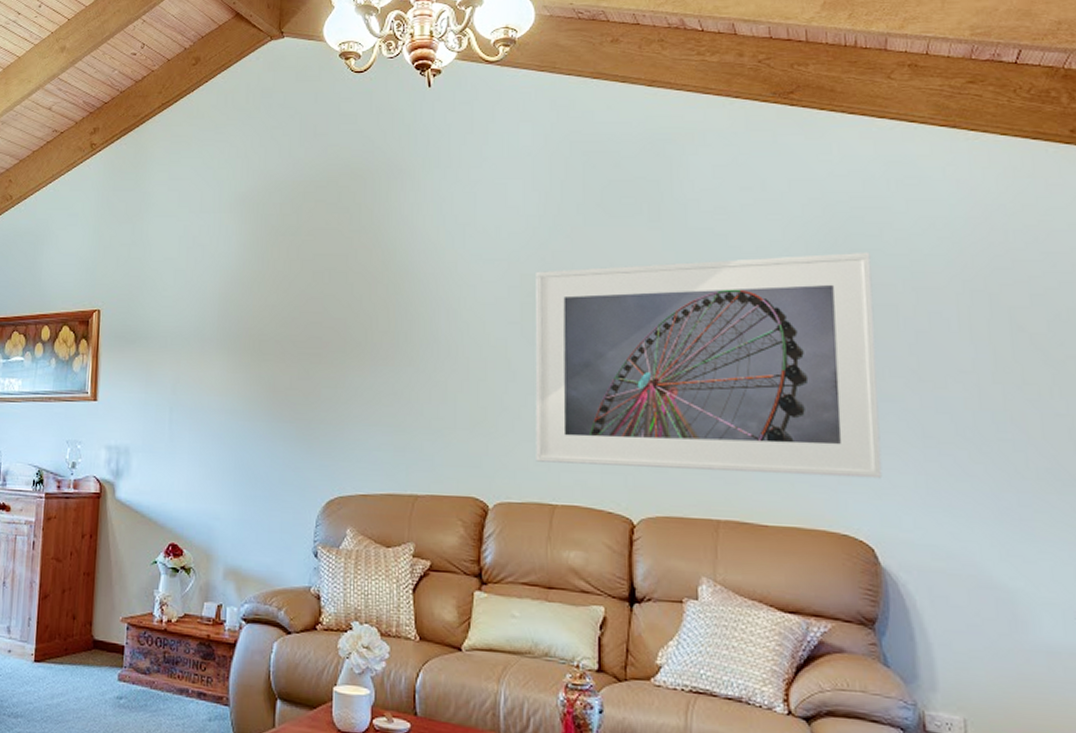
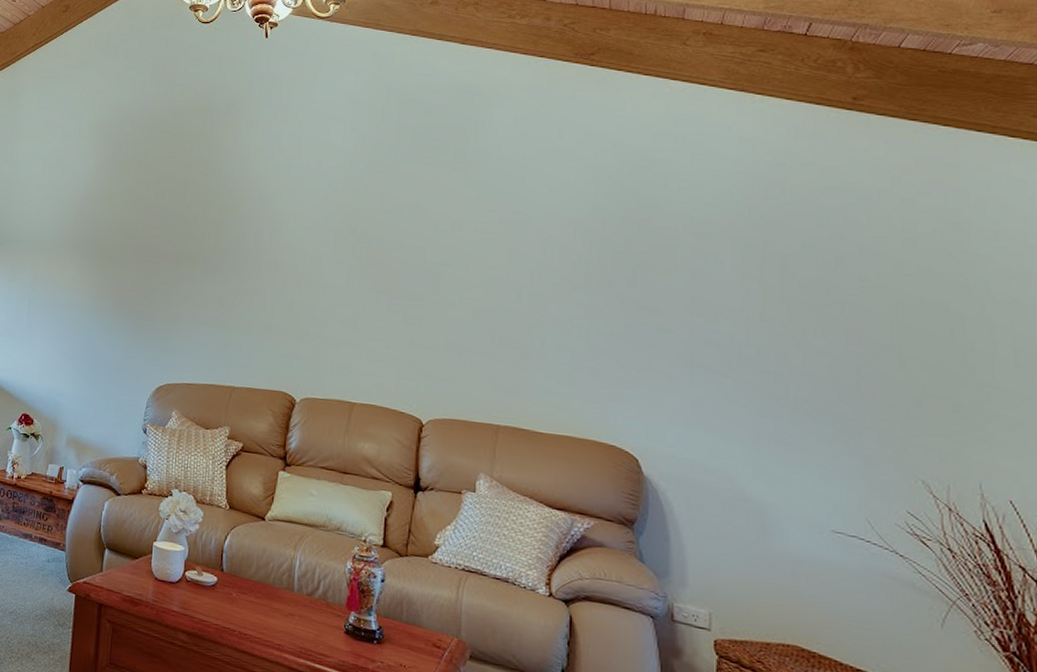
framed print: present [535,252,883,479] -> none [340,198,654,399]

